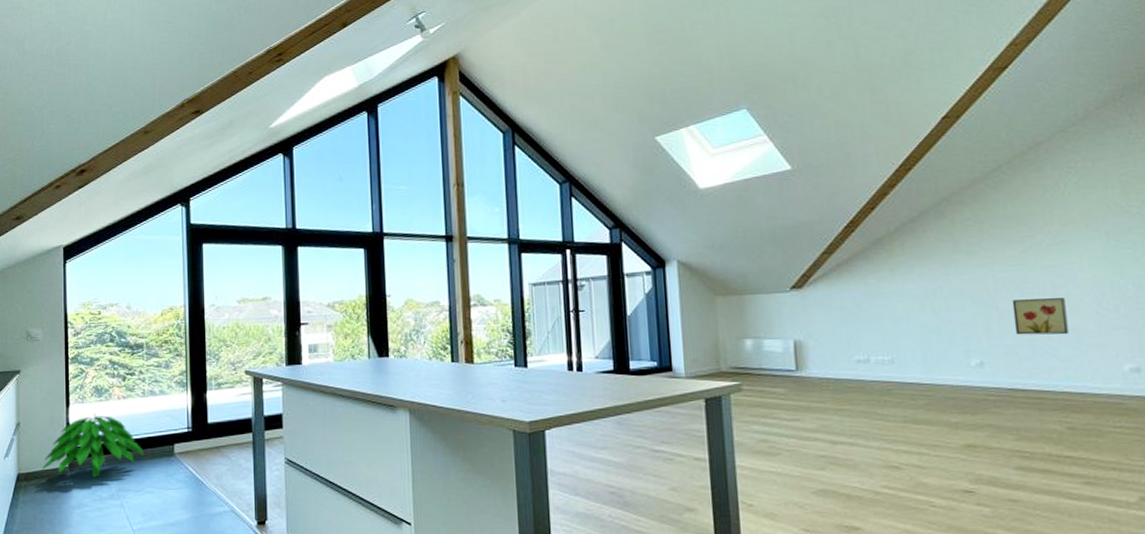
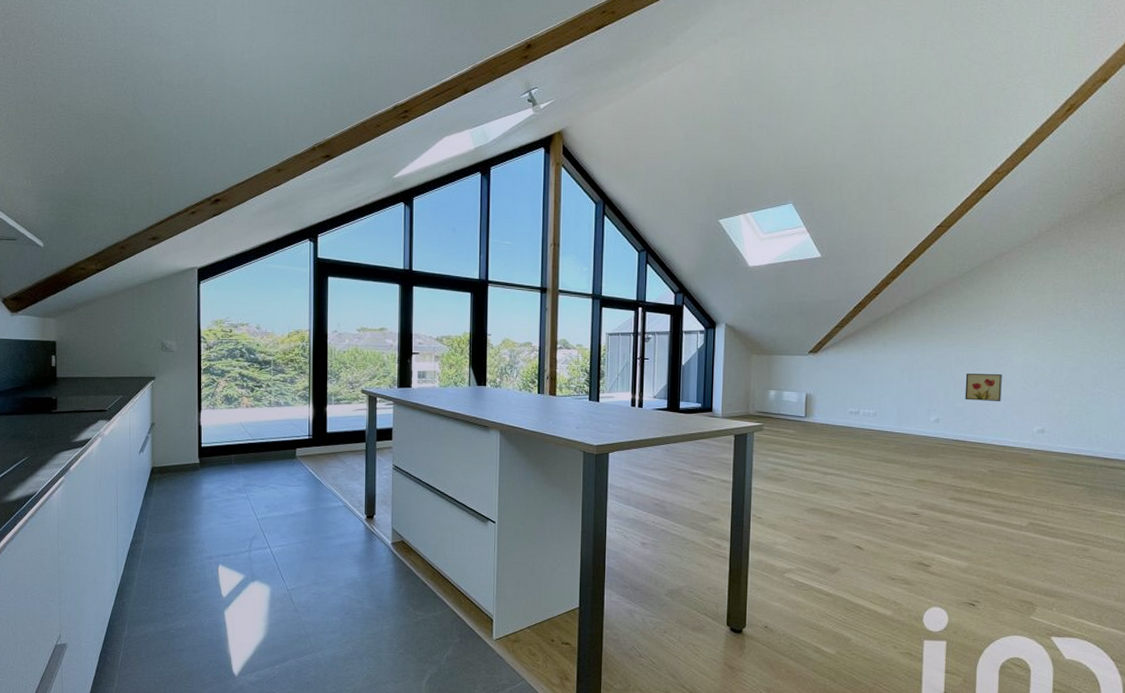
indoor plant: present [42,413,144,478] -> none [175,418,269,474]

